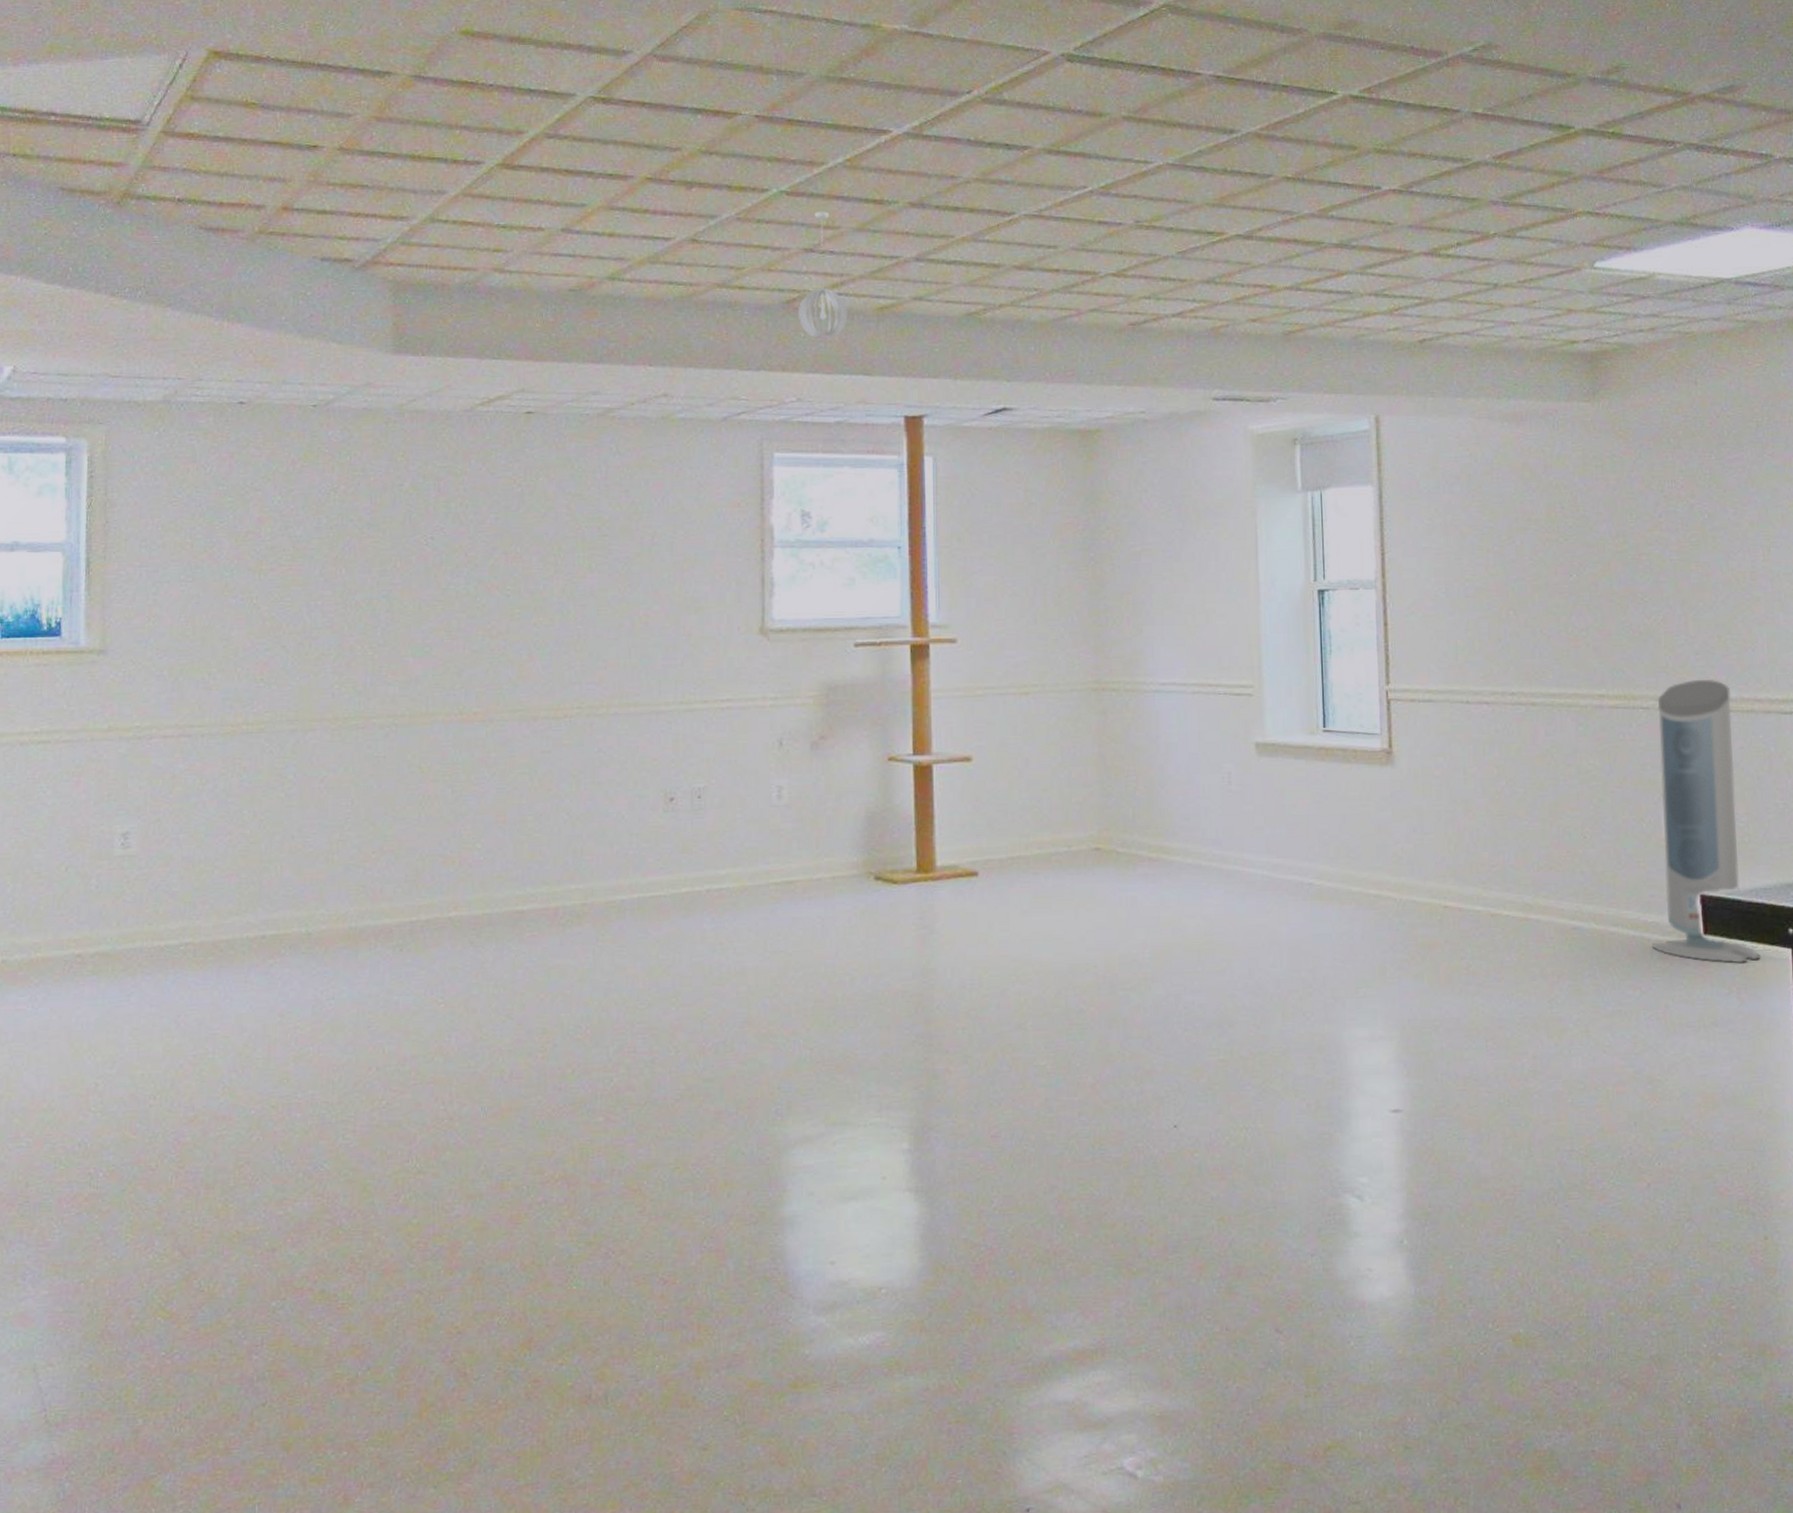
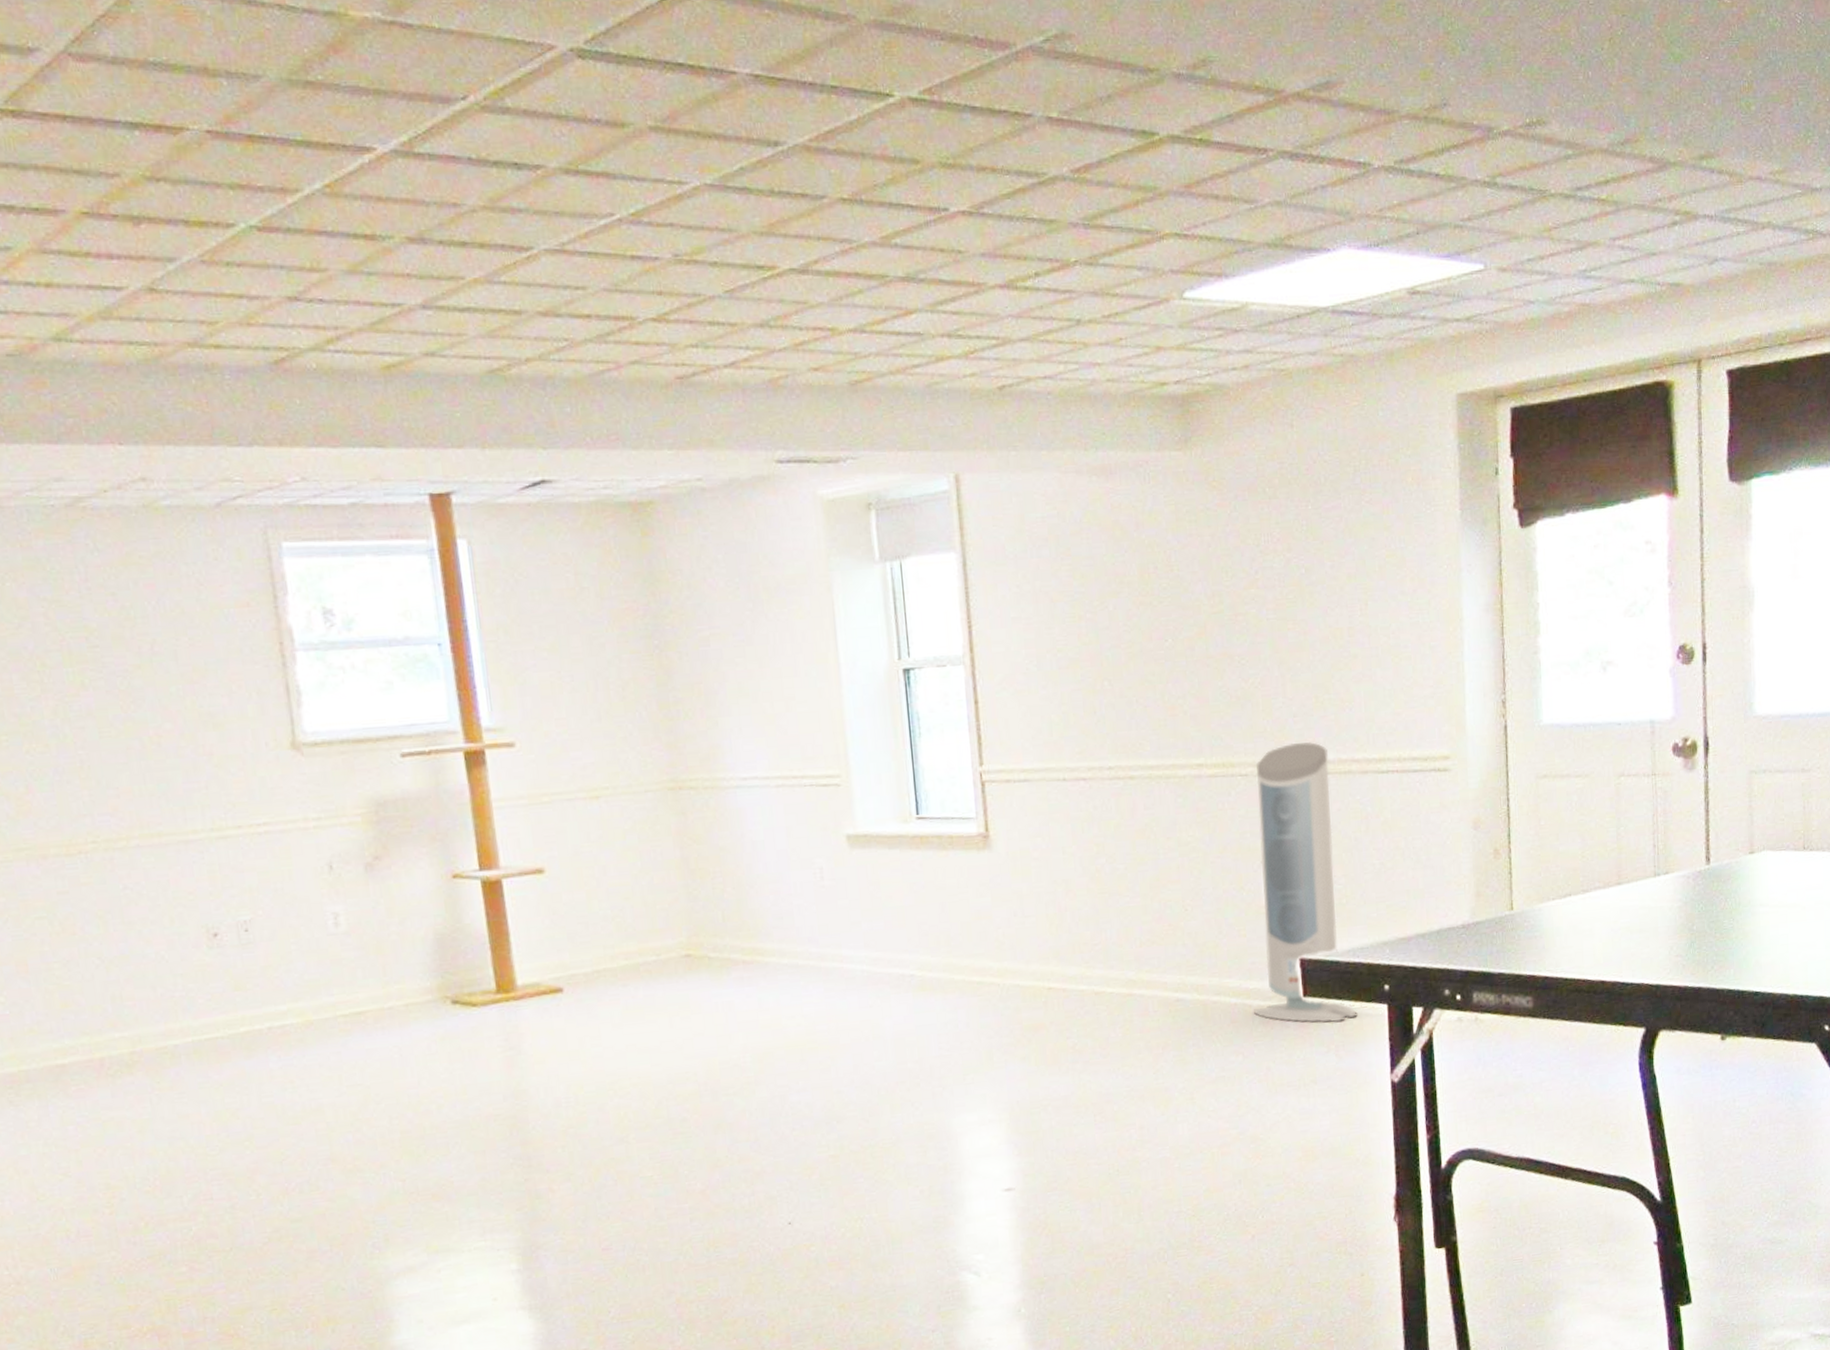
pendant light: present [799,212,848,339] -> none [289,250,349,406]

